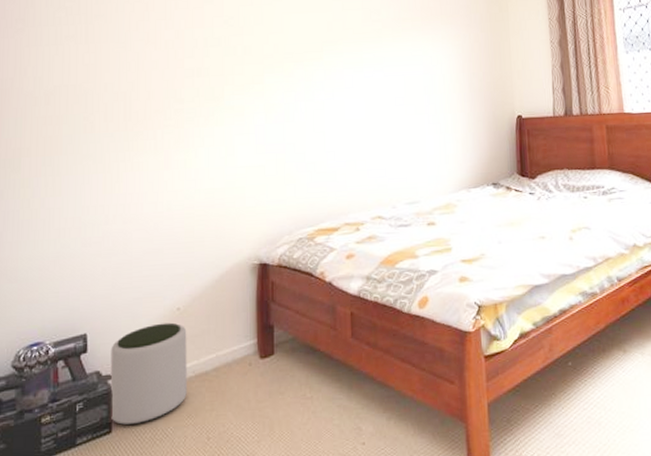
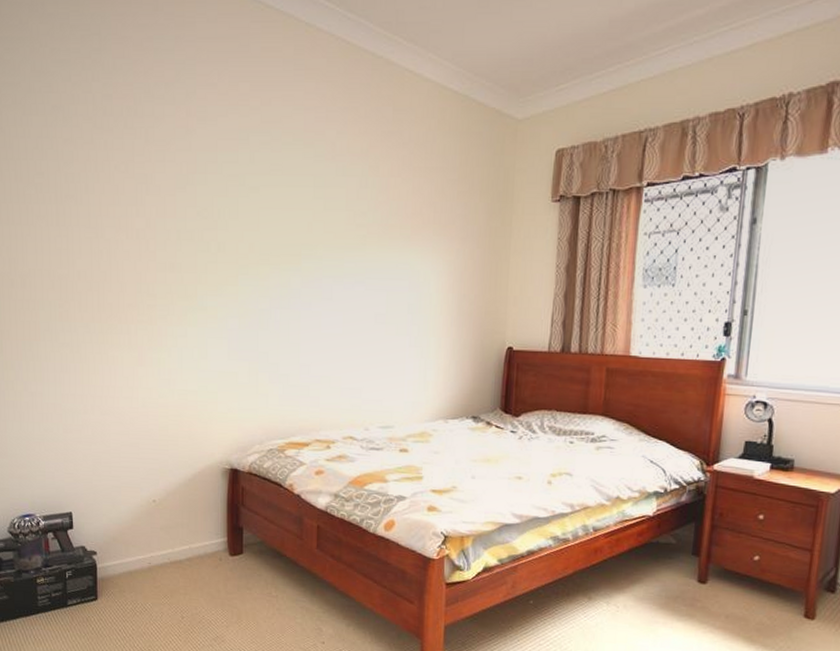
plant pot: present [110,322,187,425] -> none [94,511,163,596]

